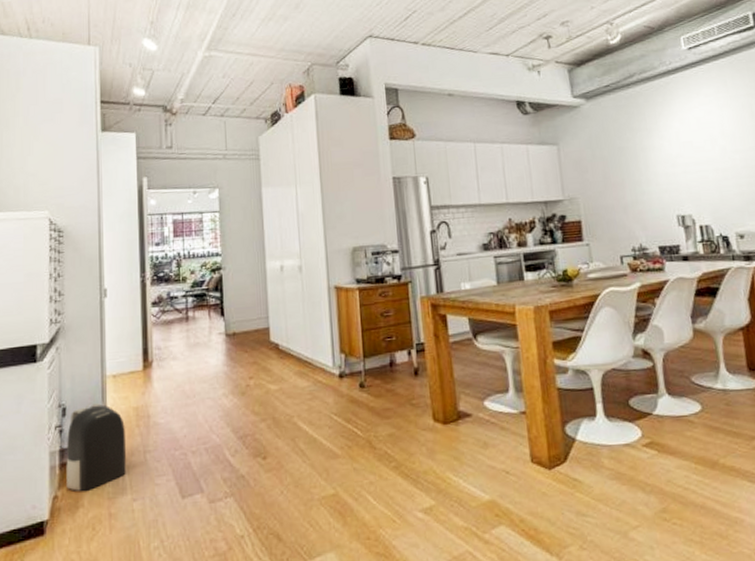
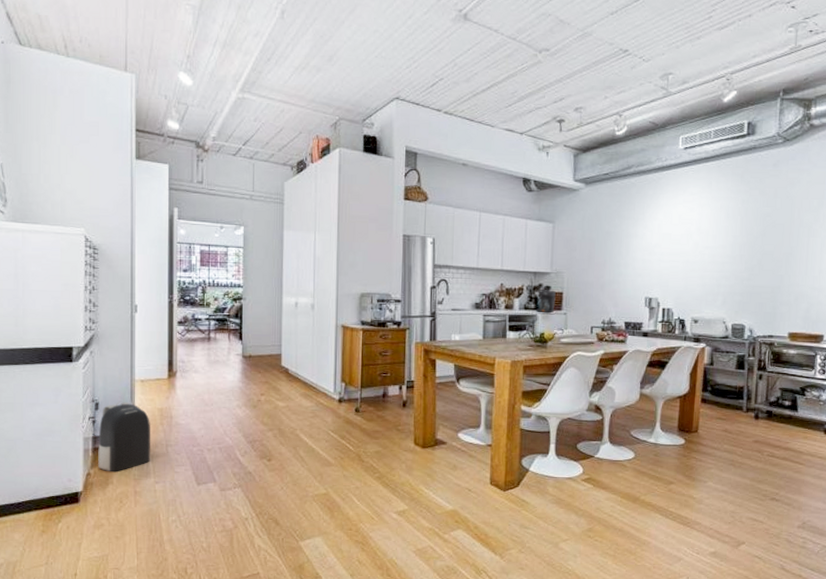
coffee maker: none [553,219,575,247] -> present [536,290,556,314]

